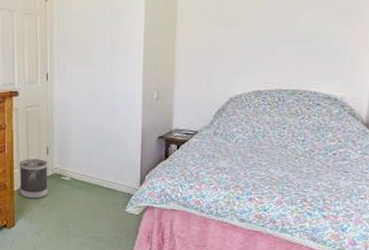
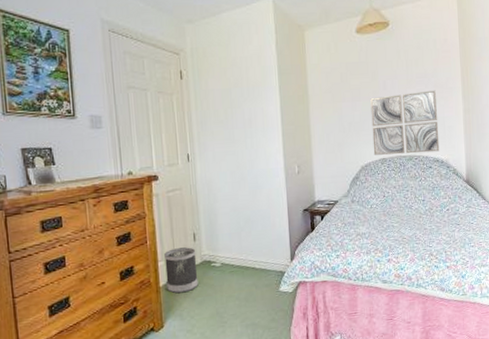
wall art: none [246,15,339,88] -> present [370,90,440,155]

